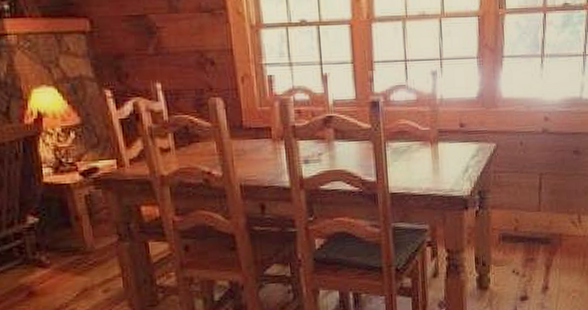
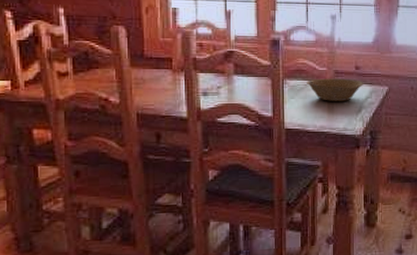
bowl: none [409,137,470,162] -> present [307,78,364,101]

